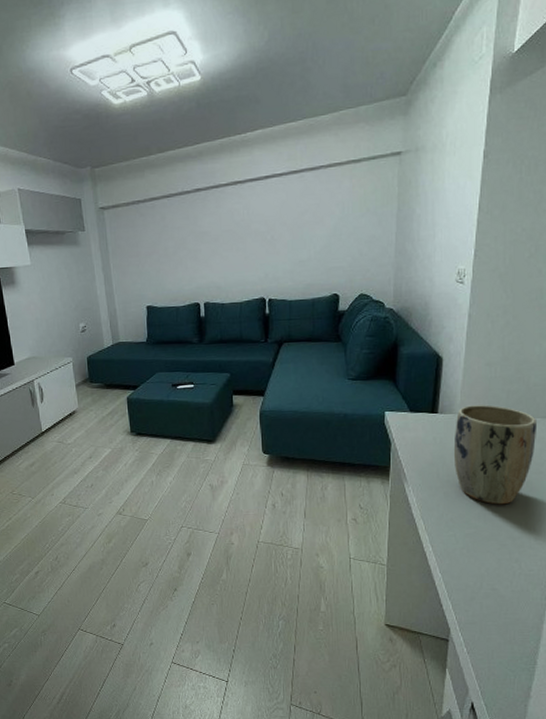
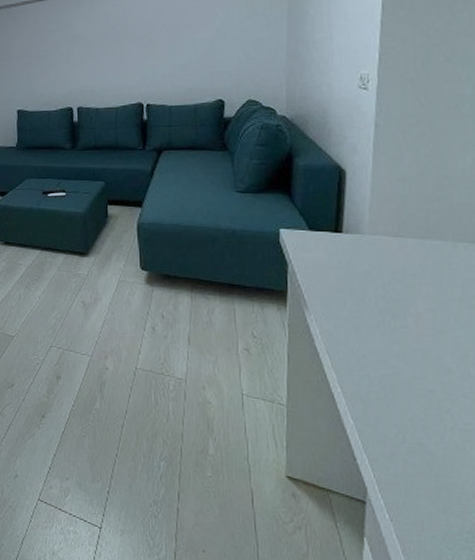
plant pot: present [453,405,536,505] -> none [363,225,465,343]

